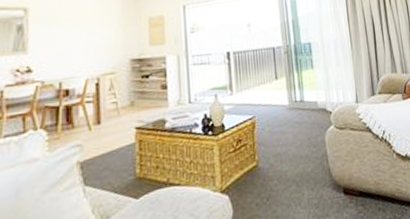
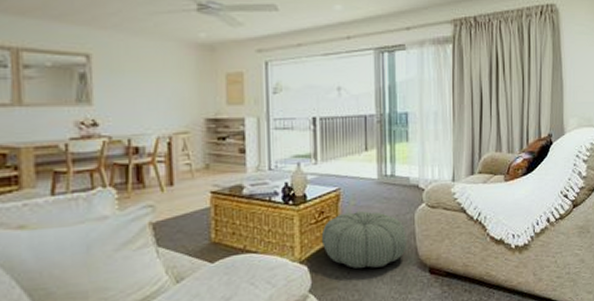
pouf: none [240,136,320,195] -> present [321,211,406,269]

